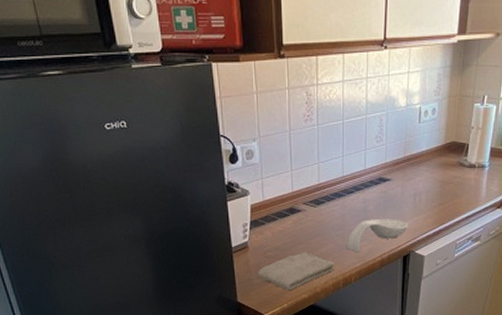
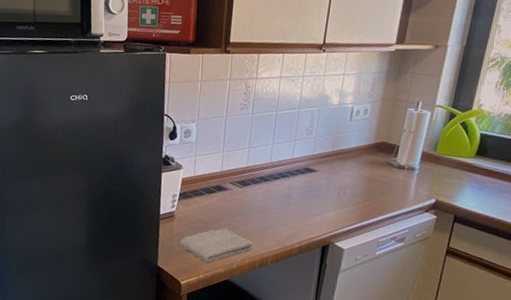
spoon rest: present [346,218,408,253] -> none [266,206,330,237]

